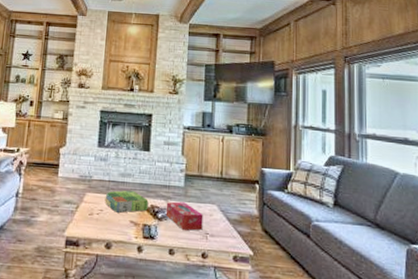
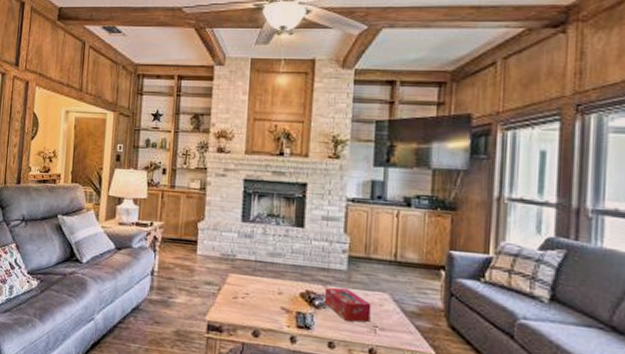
board game: present [104,190,149,213] -> none [251,272,303,298]

